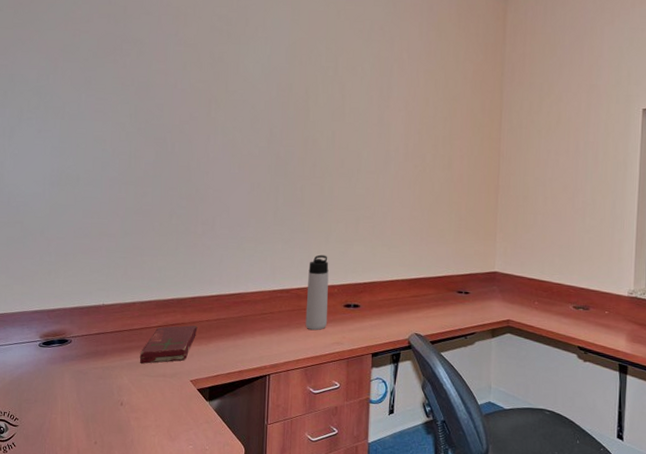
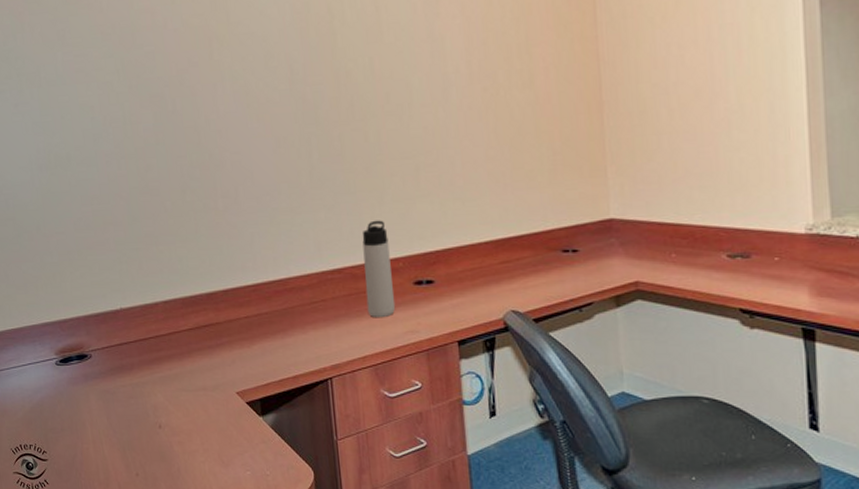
book: present [139,325,198,364] -> none [172,325,236,376]

